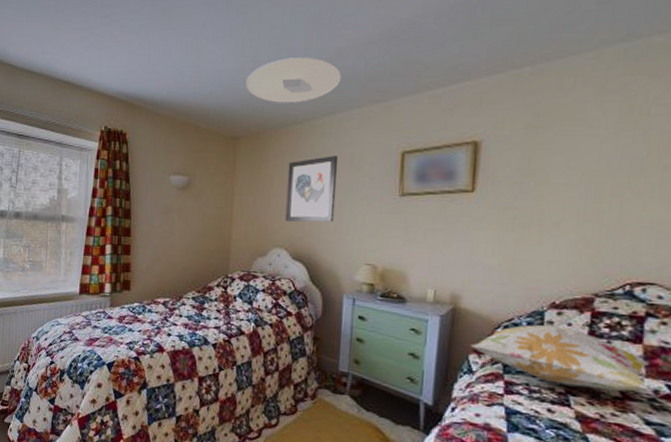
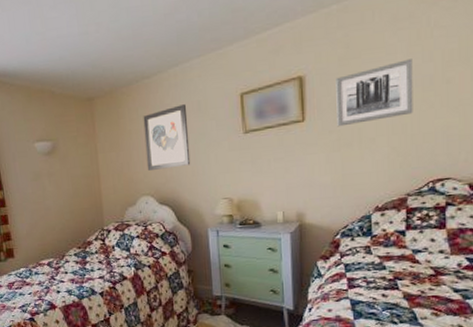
ceiling light: present [246,57,342,103] -> none [92,14,179,62]
decorative pillow: present [469,324,652,392] -> none [316,224,456,273]
wall art: none [514,137,620,204] -> present [336,59,413,127]

